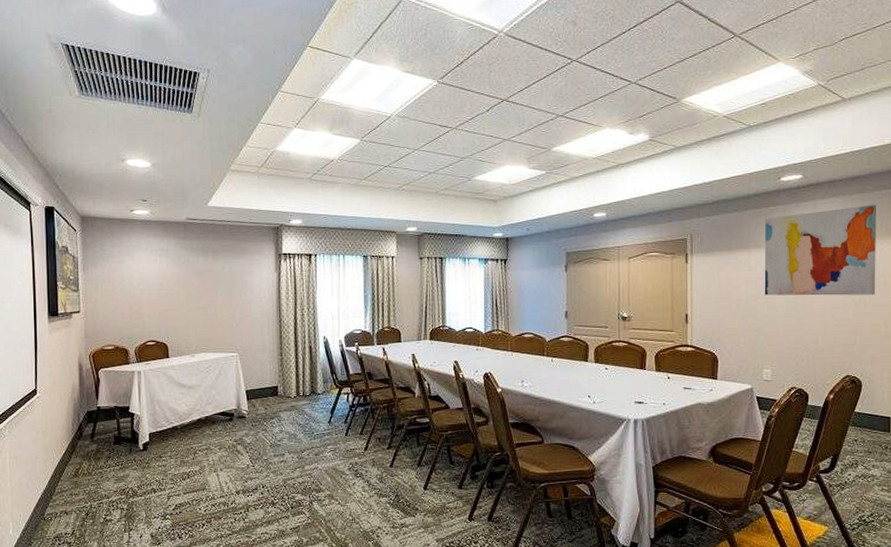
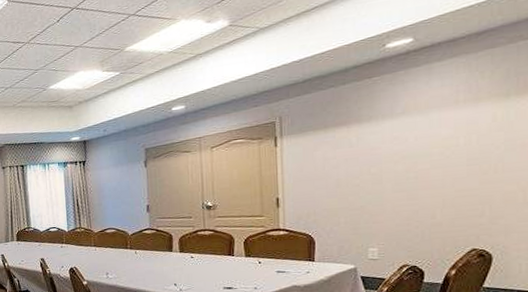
wall art: present [764,205,876,296] -> none [367,59,510,172]

